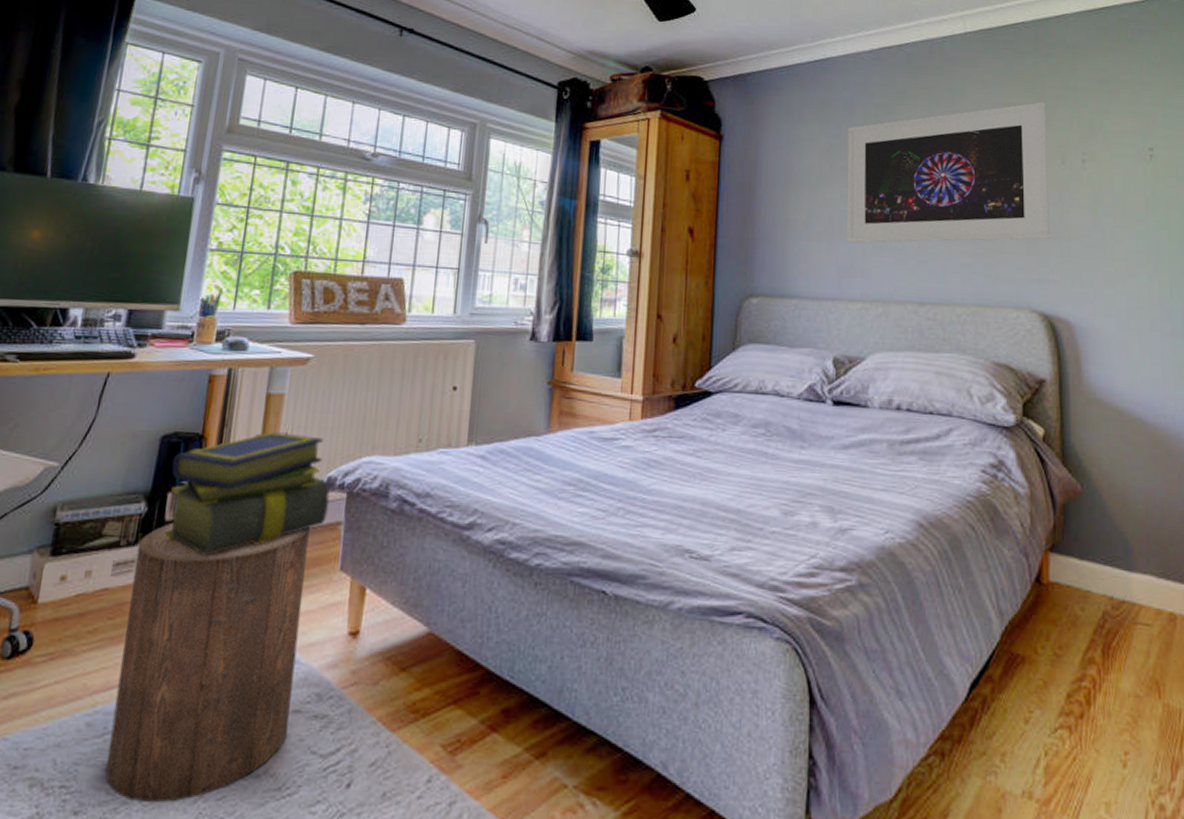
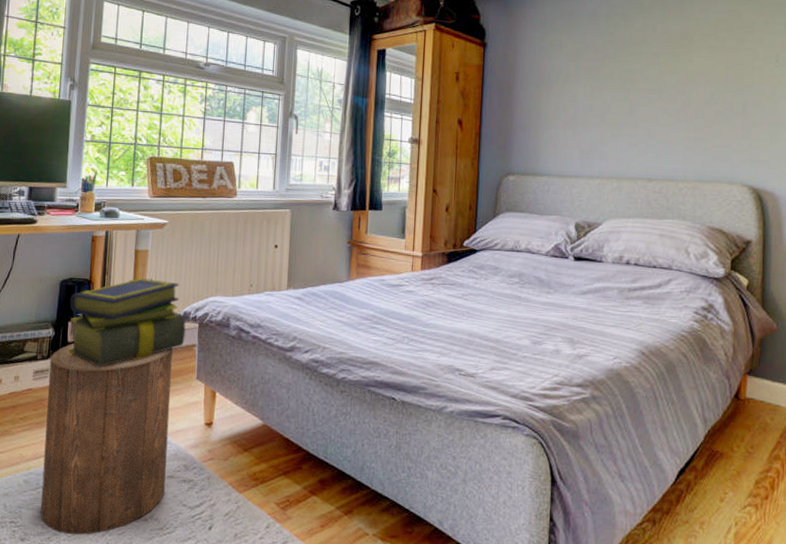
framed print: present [846,102,1050,243] -> none [589,9,765,131]

